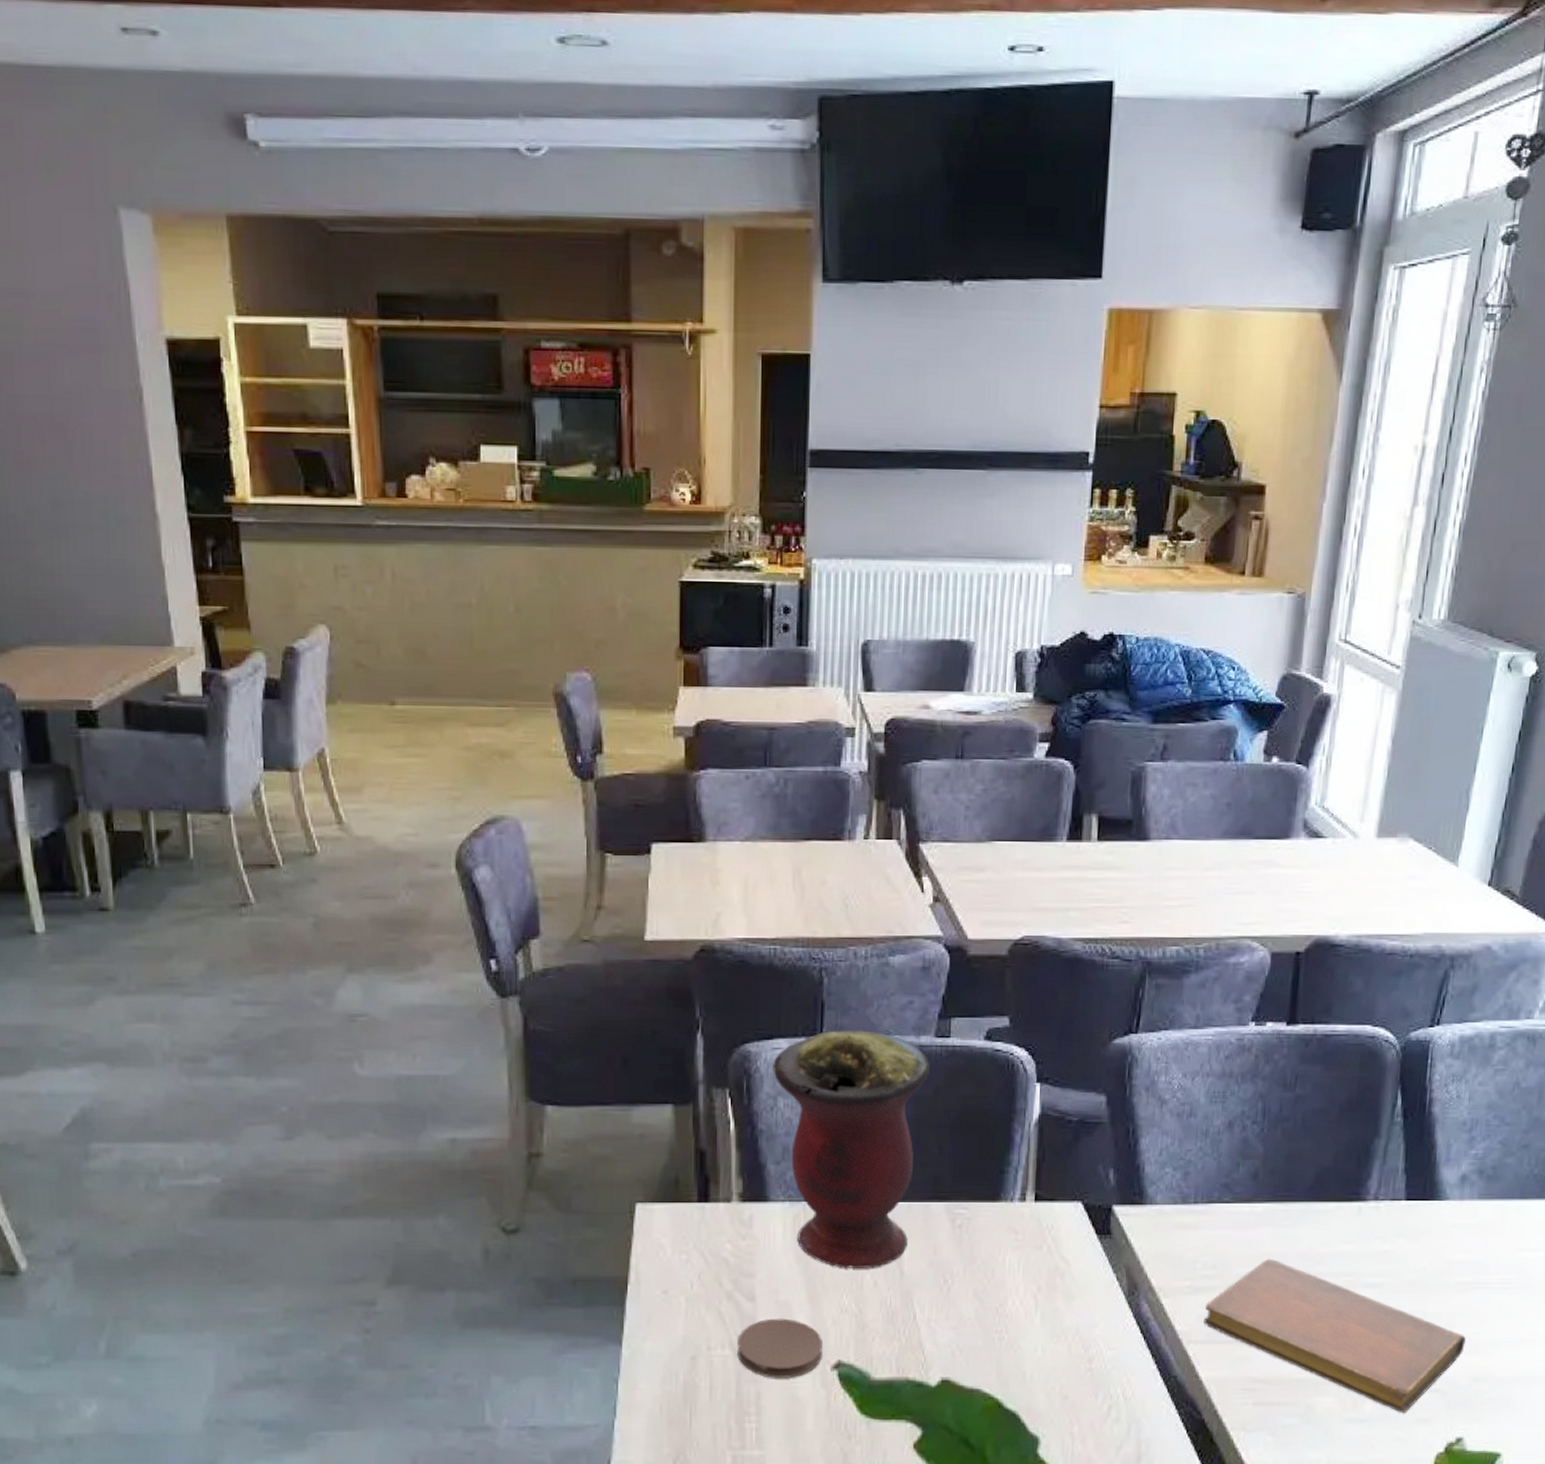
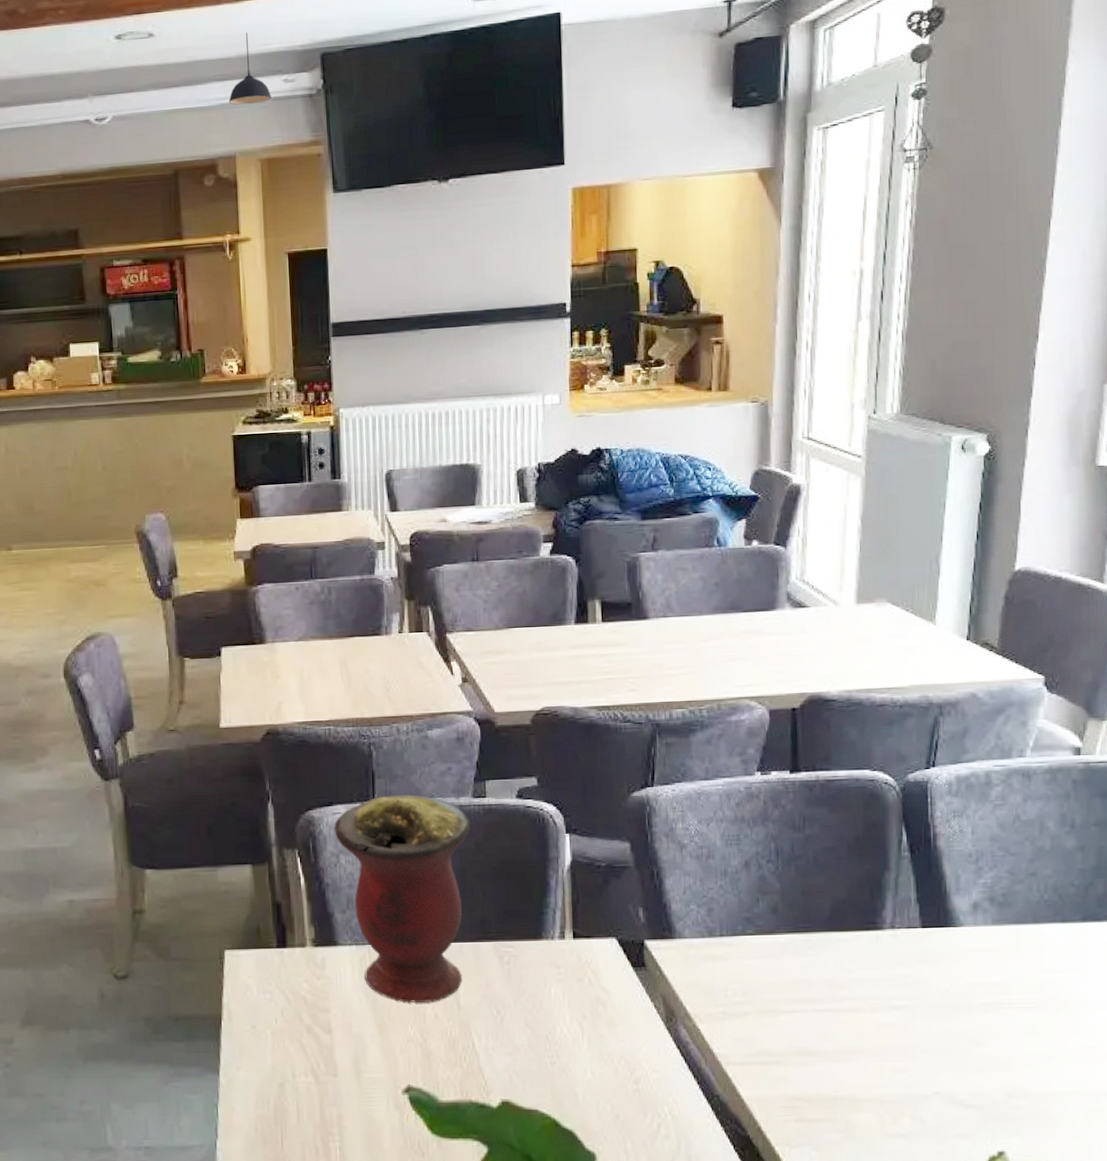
pendant light: none [699,56,753,153] -> present [228,33,271,105]
coaster: present [737,1318,822,1378] -> none [319,1048,394,1102]
notebook: present [1203,1258,1467,1414] -> none [740,984,997,1129]

